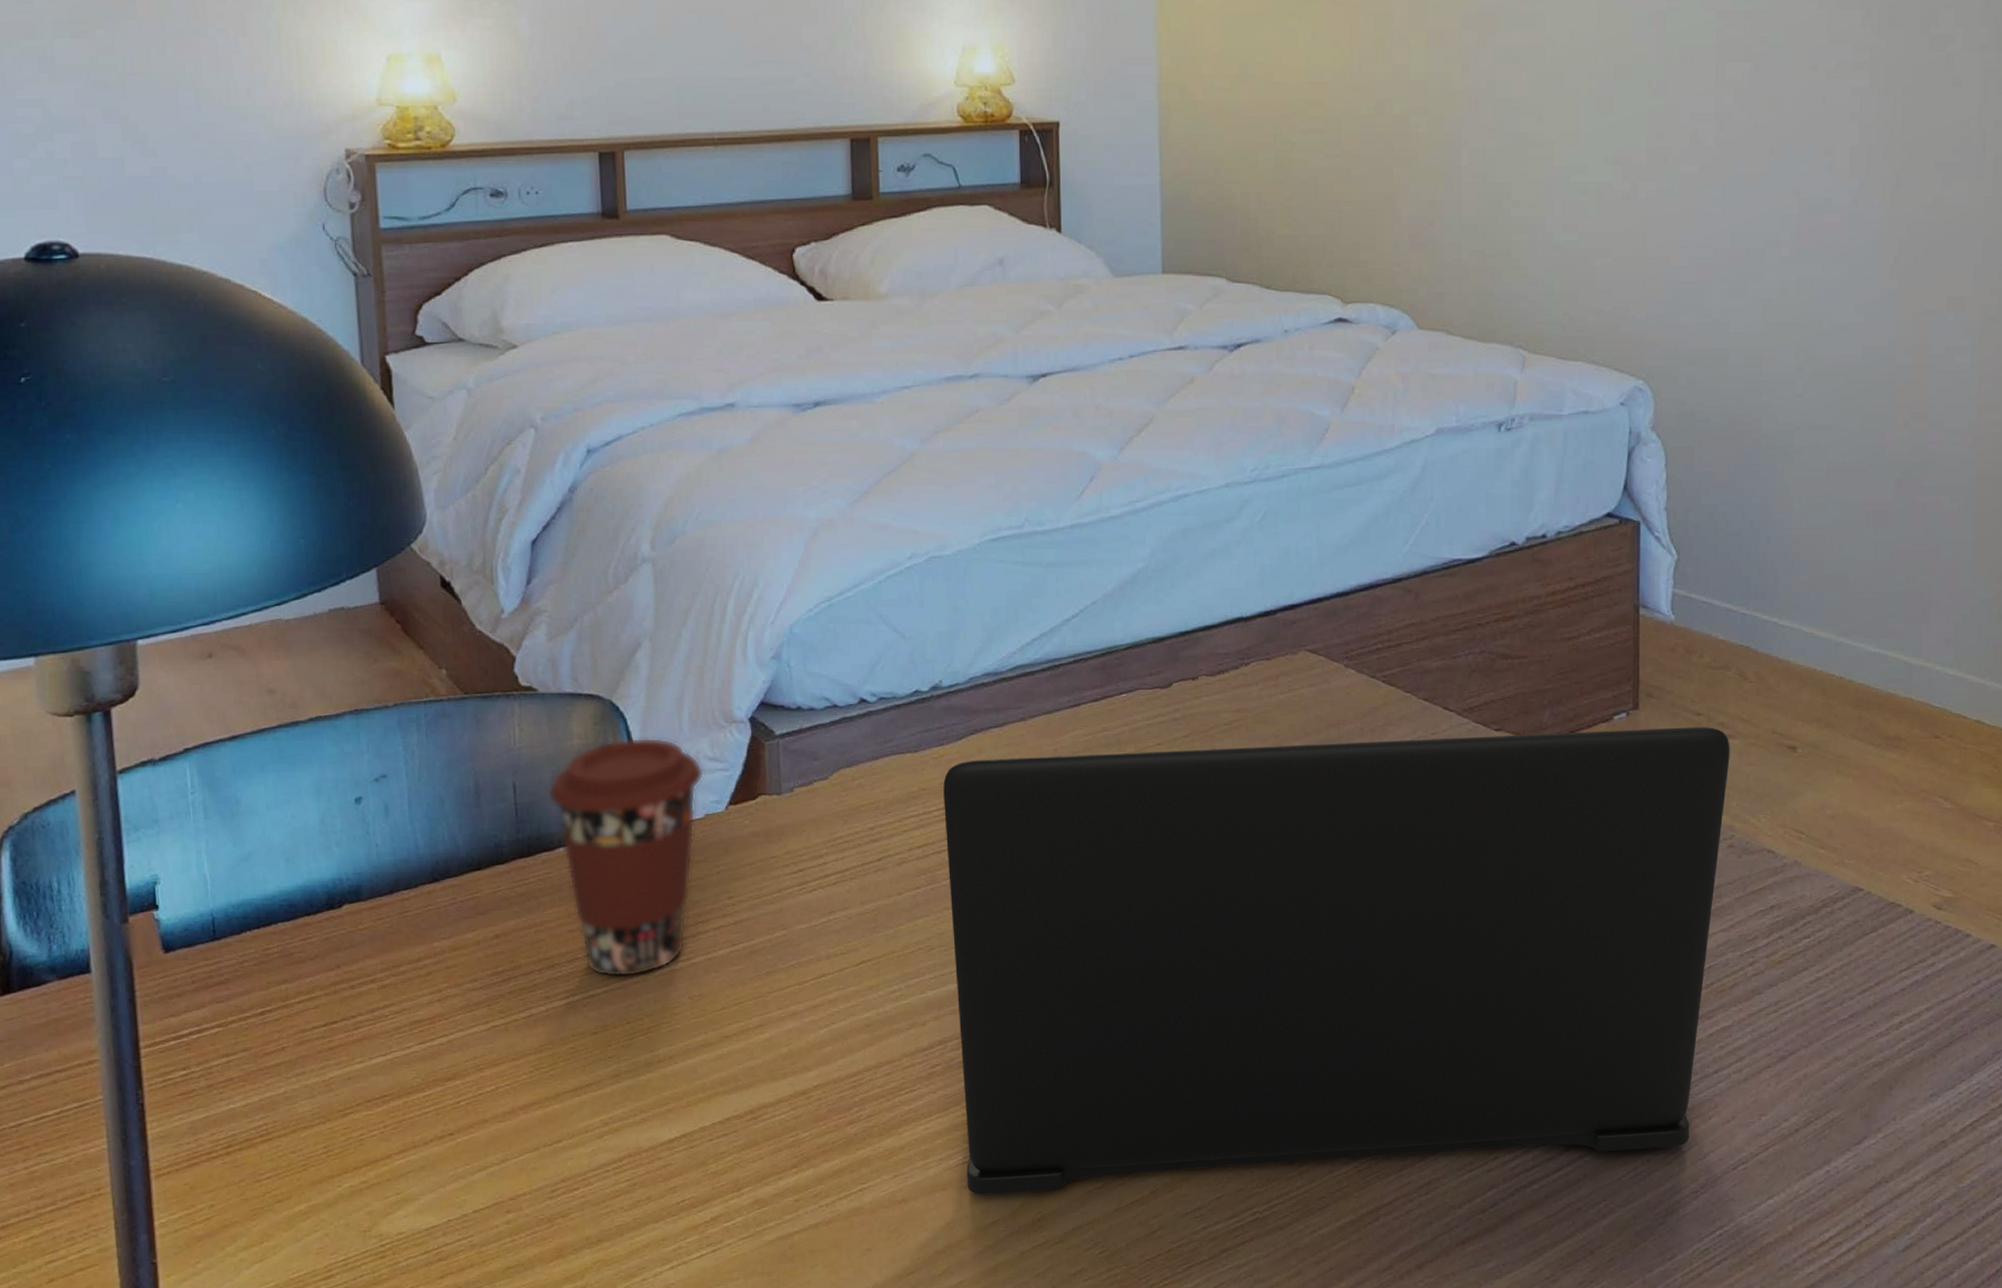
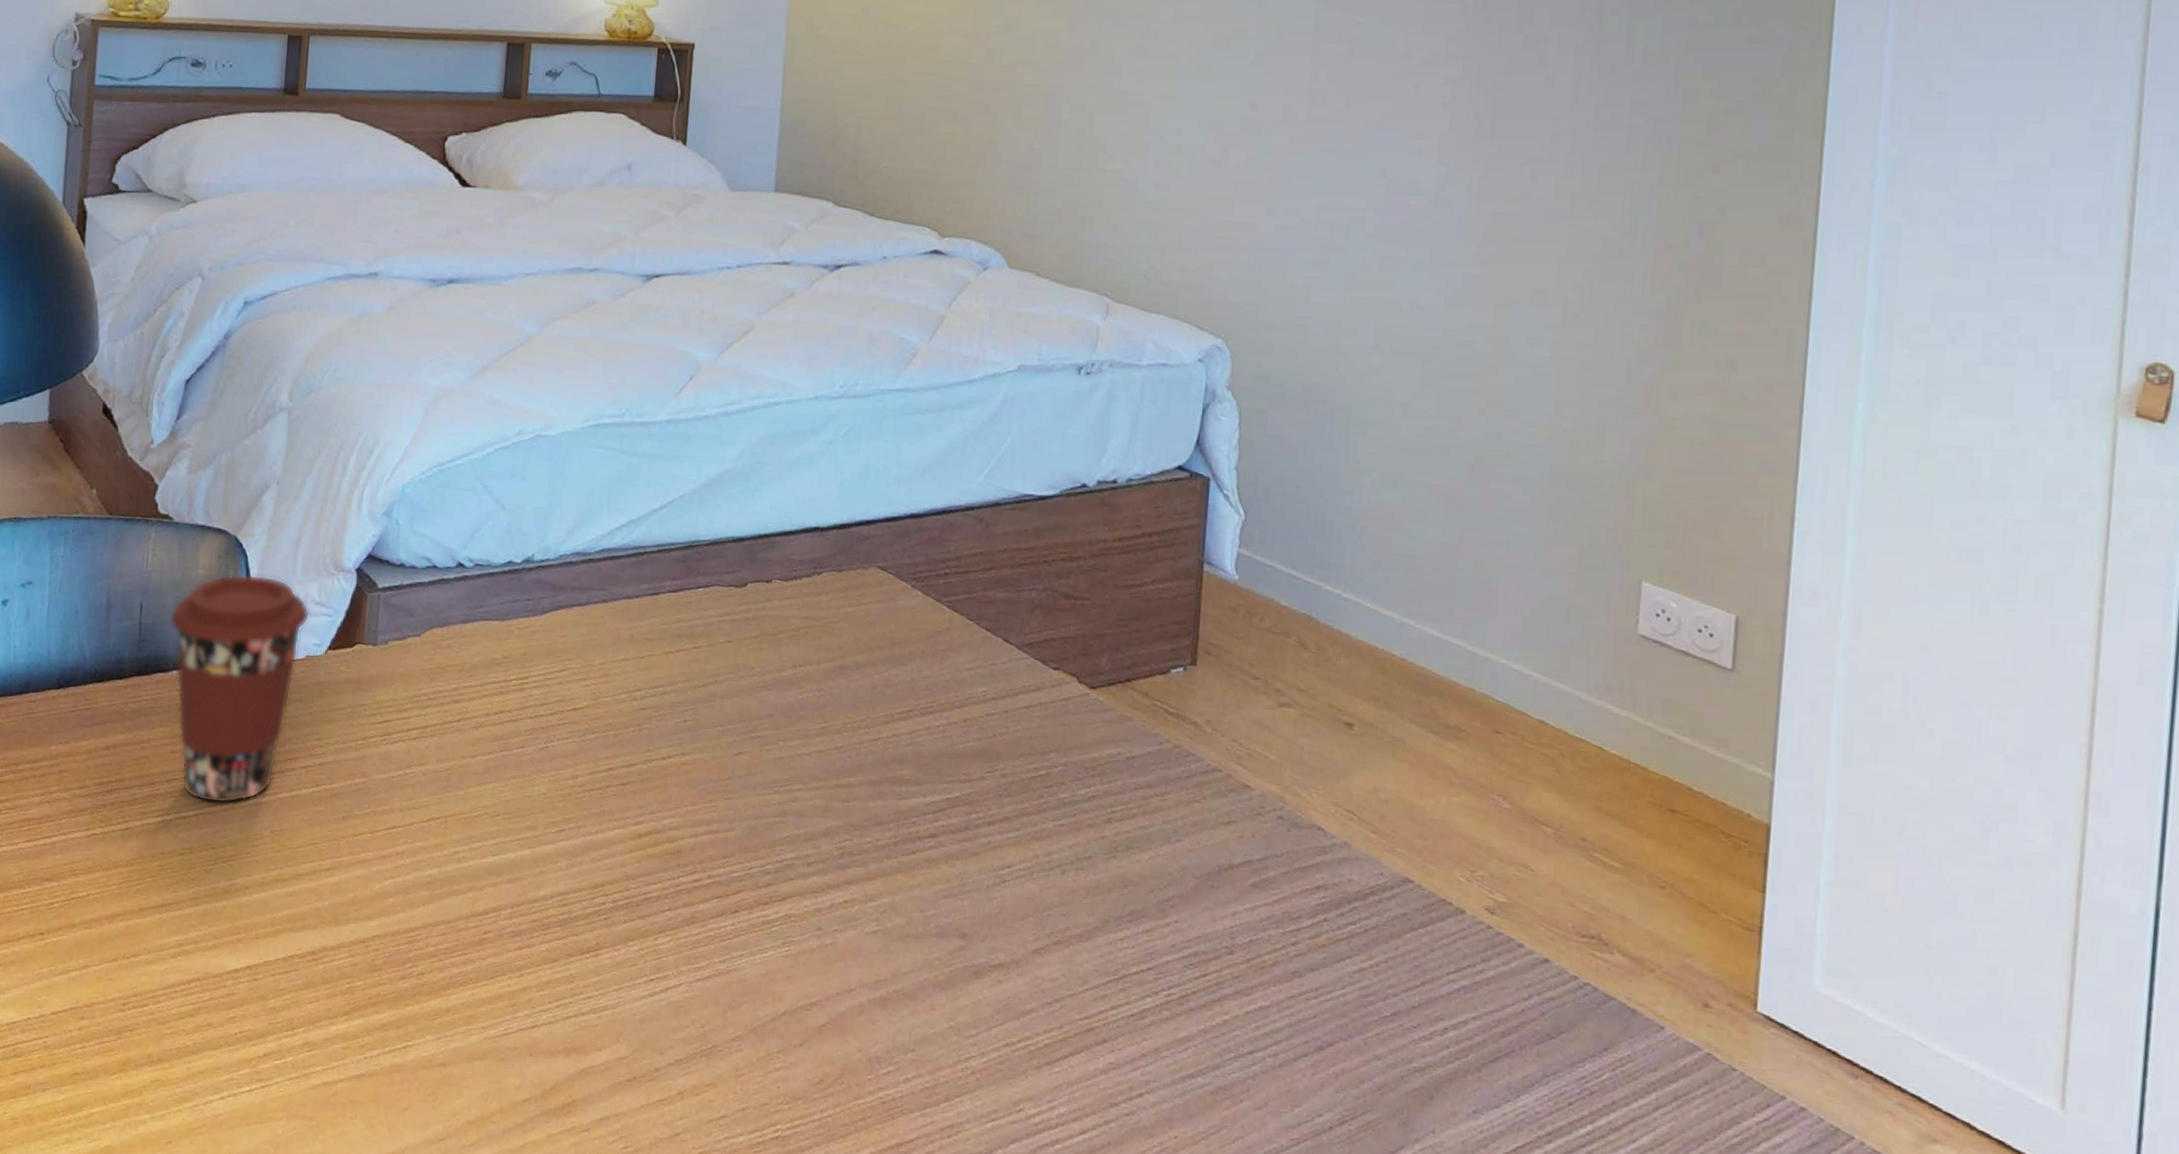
laptop: present [943,727,1730,1194] -> none [504,634,1286,1127]

